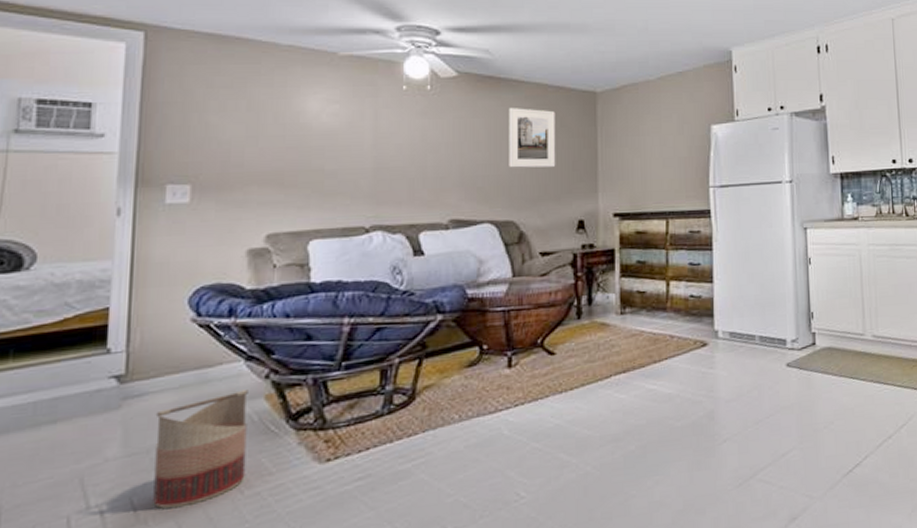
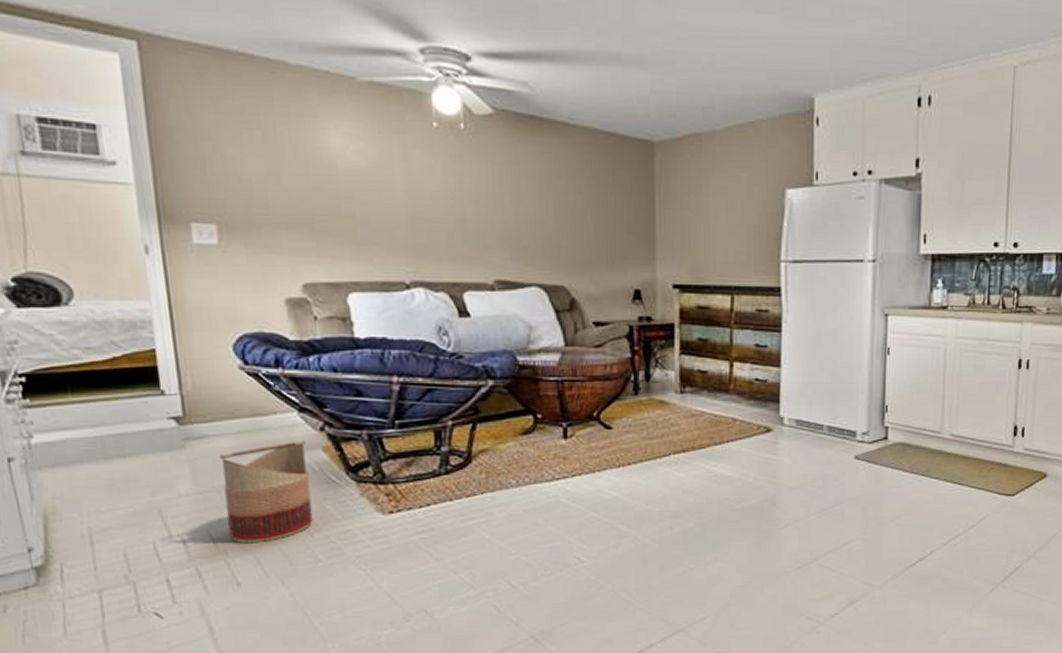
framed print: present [508,108,556,168] -> none [553,156,609,228]

